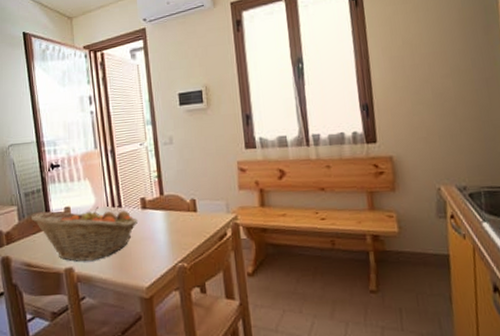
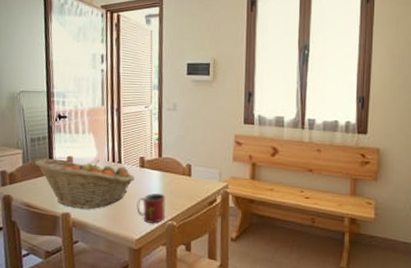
mug: none [143,234,174,269] -> present [136,193,166,224]

